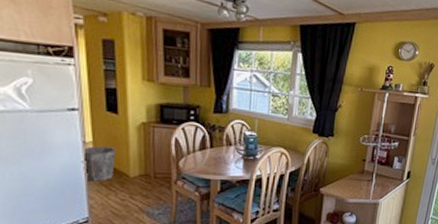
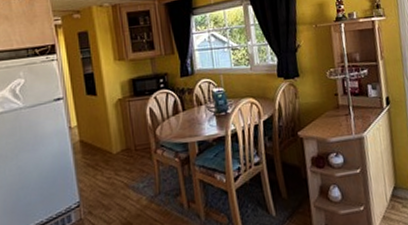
waste bin: present [81,146,116,182] -> none [69,127,99,165]

